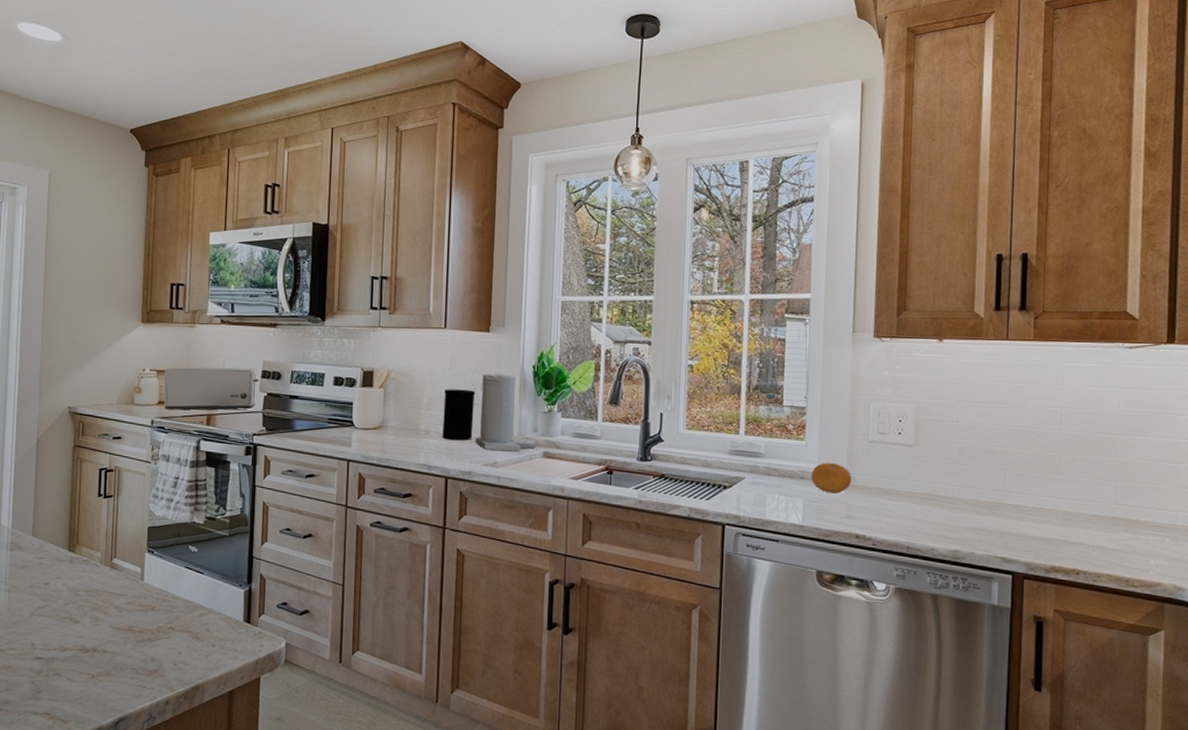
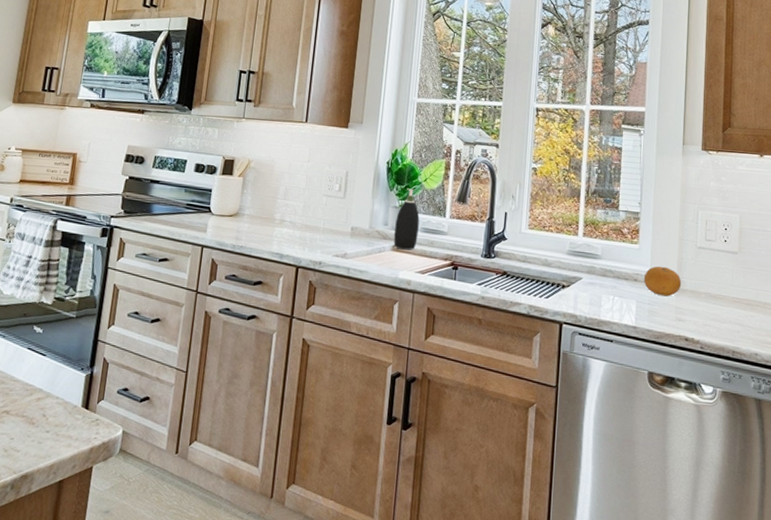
toaster: present [164,367,259,410] -> none [25,147,122,192]
canister: present [442,389,476,441] -> none [296,180,331,231]
paper towel: present [475,373,536,452] -> none [327,167,386,244]
soap dispenser: none [544,392,570,456] -> present [393,188,420,250]

